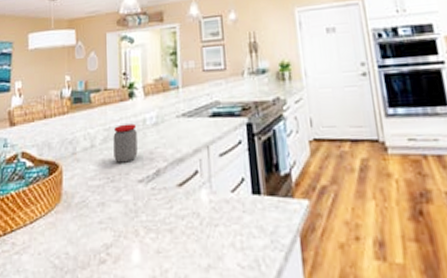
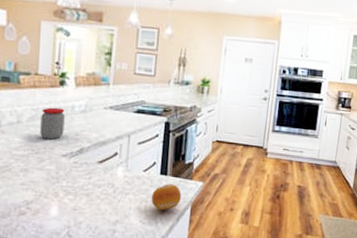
fruit: none [247,206,285,247] -> present [151,184,181,211]

